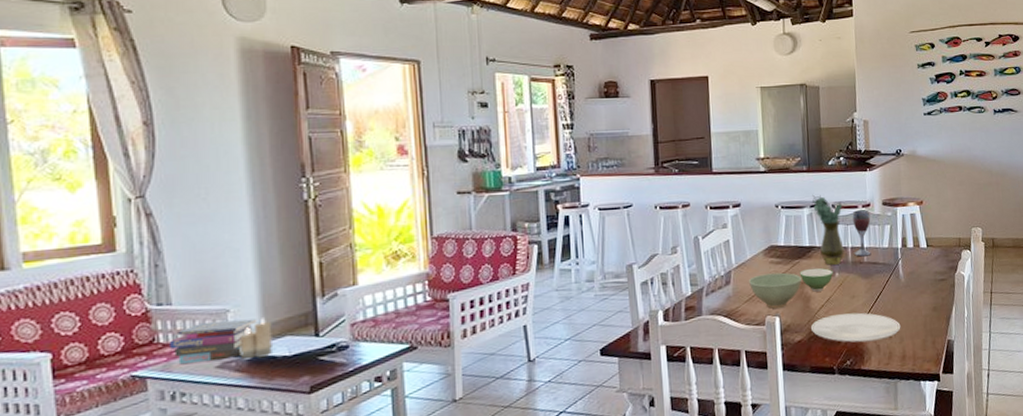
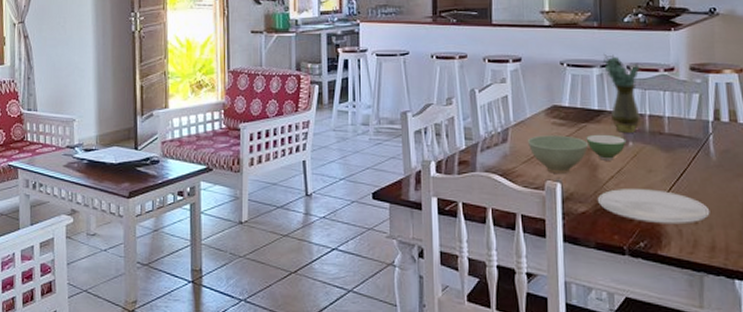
books: present [168,318,257,365] -> none [33,127,94,161]
candle: present [239,318,272,360] -> none [80,129,104,163]
cup: present [852,210,871,257] -> none [651,74,675,127]

